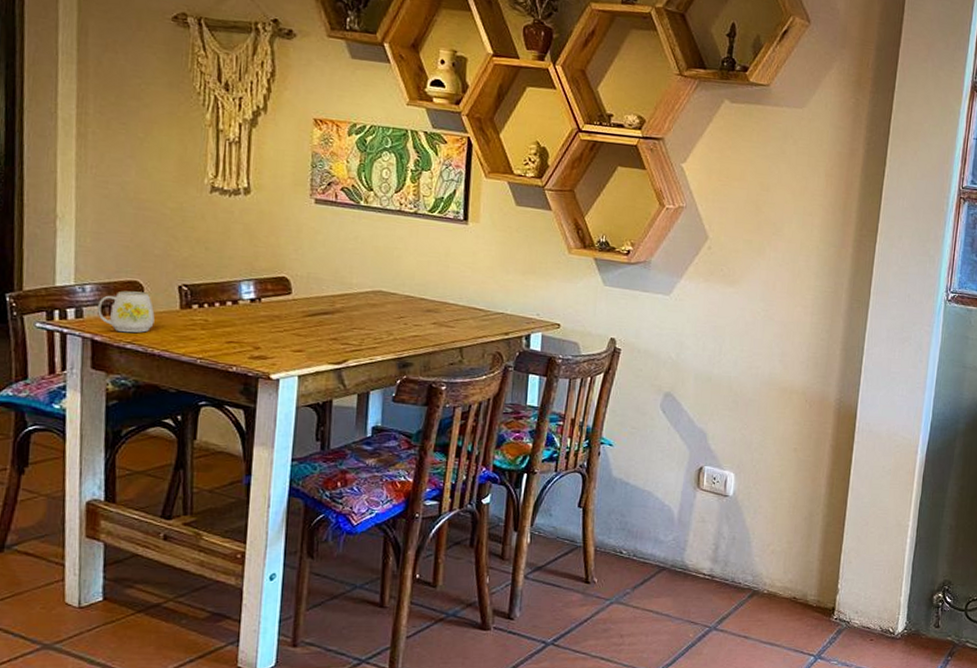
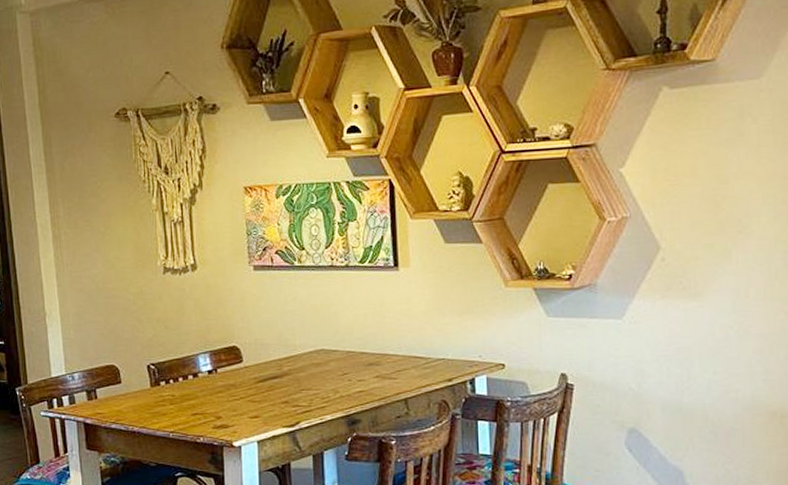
mug: present [98,290,155,333] -> none [86,374,131,414]

